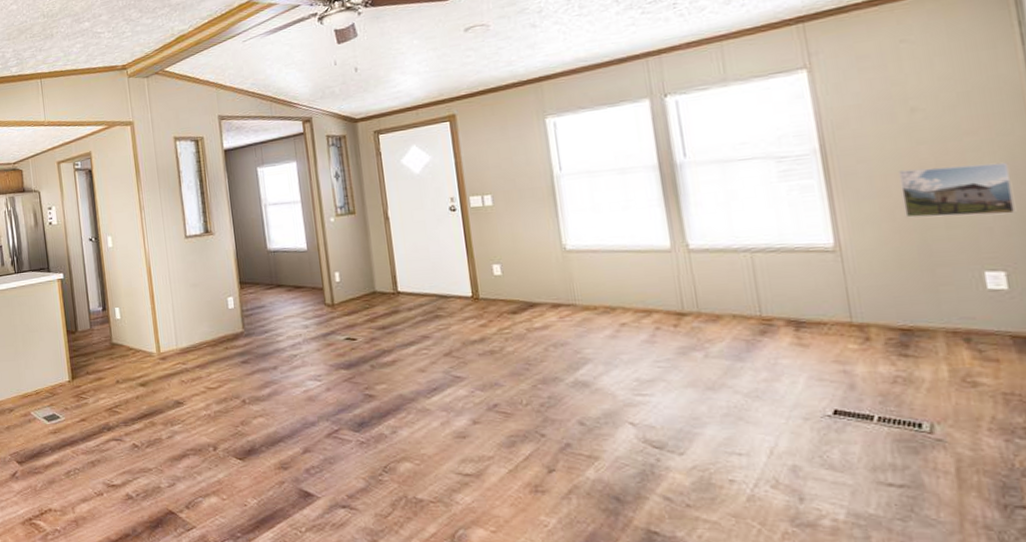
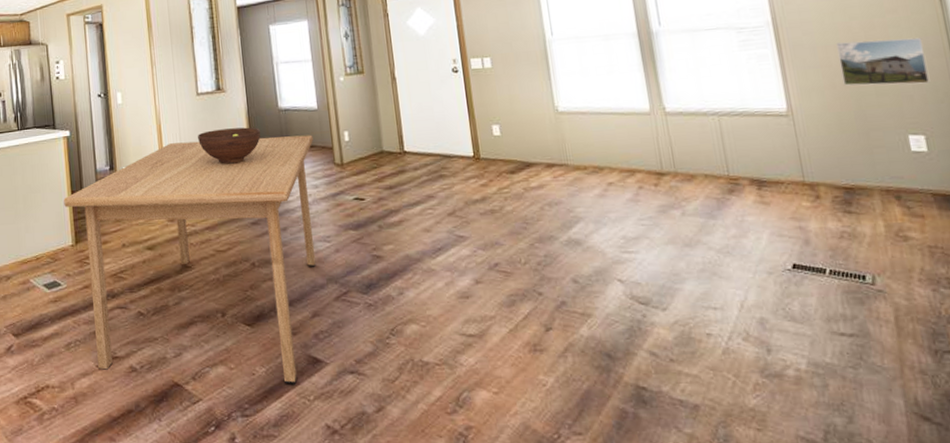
table: none [60,276,307,516] -> present [64,135,316,384]
fruit bowl: none [187,268,250,305] -> present [198,127,261,164]

